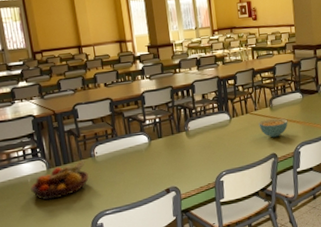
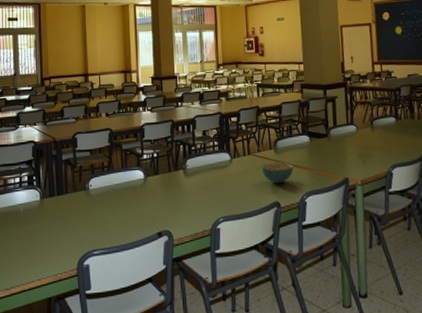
fruit bowl: present [30,160,89,201] -> none [22,192,80,233]

